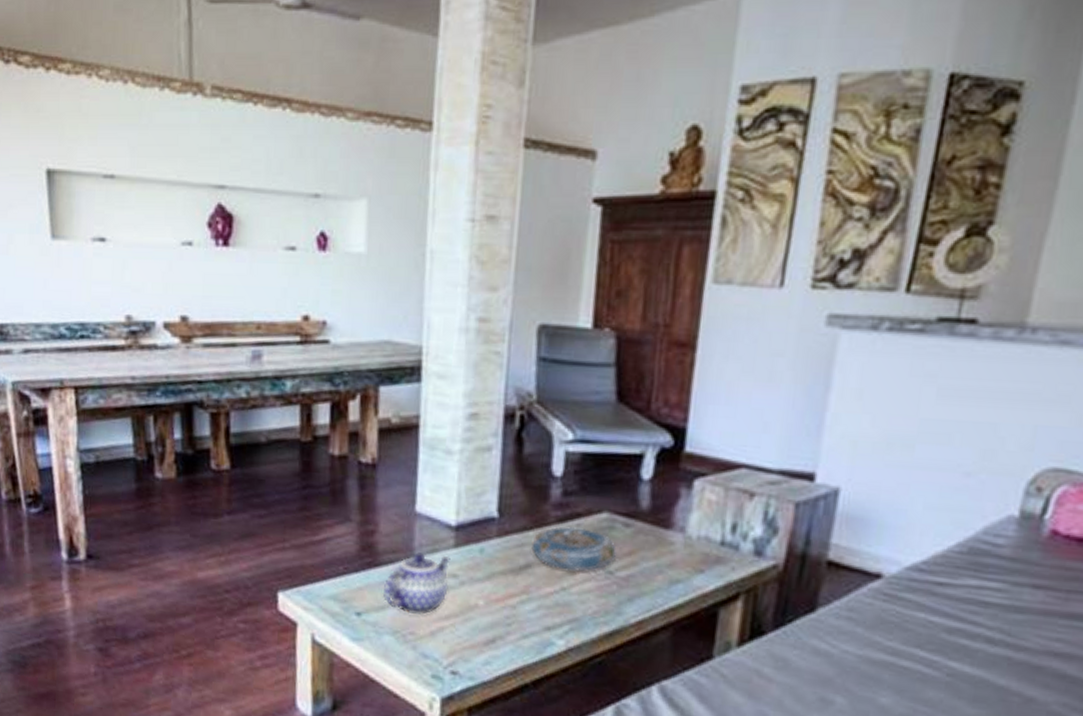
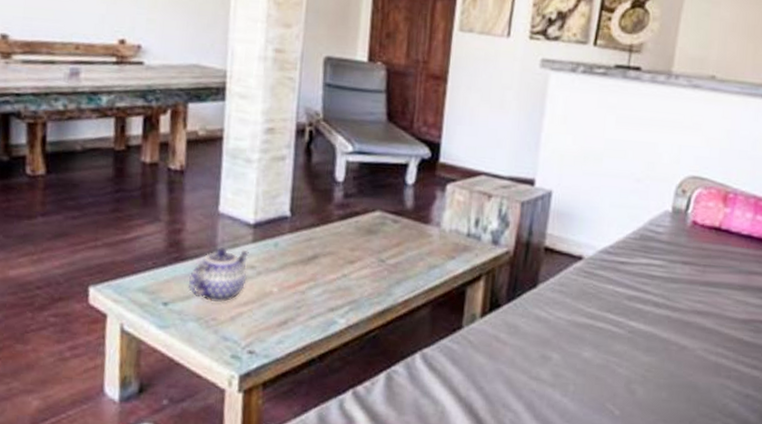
decorative bowl: present [531,527,616,572] -> none [318,223,387,261]

